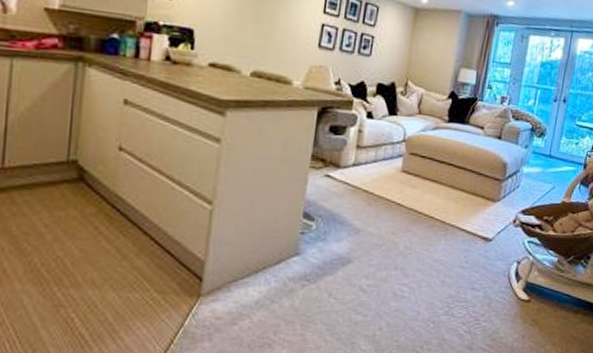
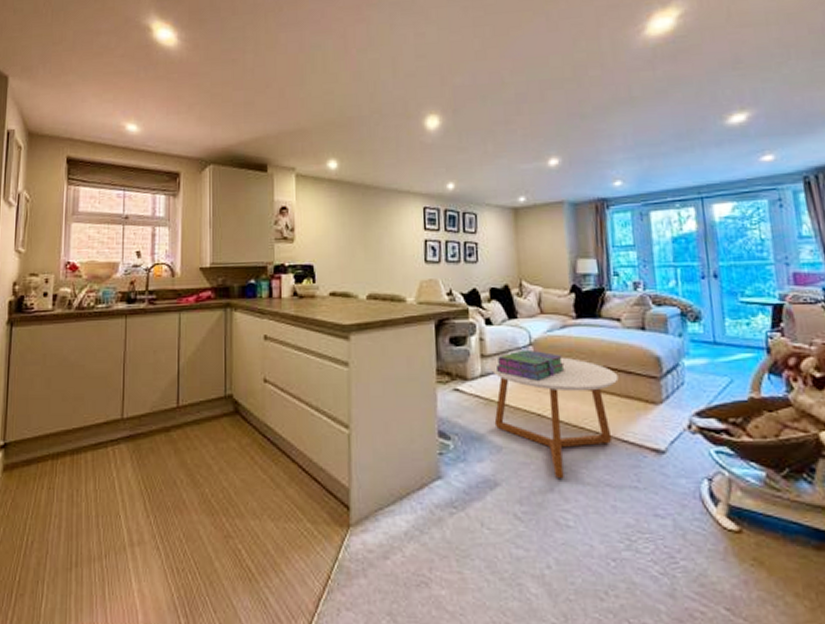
coffee table: none [357,150,471,259] -> present [488,357,619,479]
stack of books: none [369,145,430,175] -> present [497,349,565,382]

